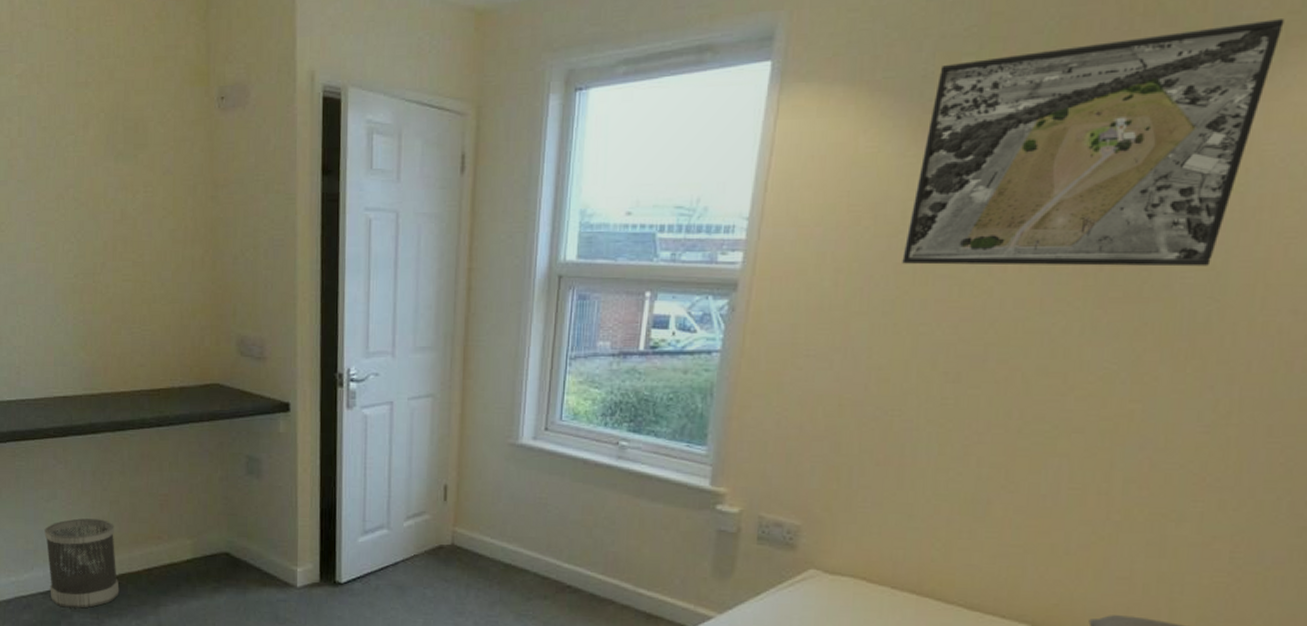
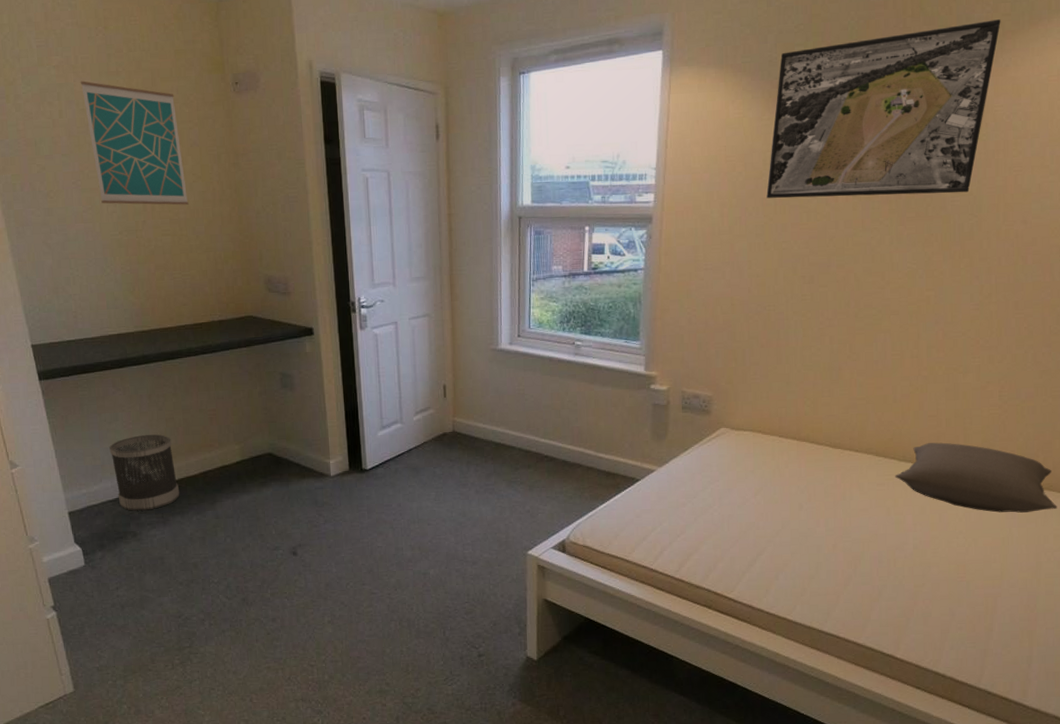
wall art: none [44,93,156,245] -> present [80,81,189,205]

